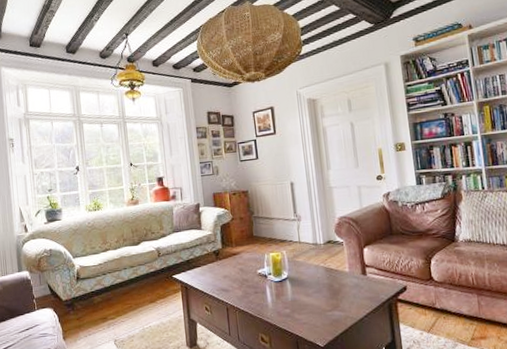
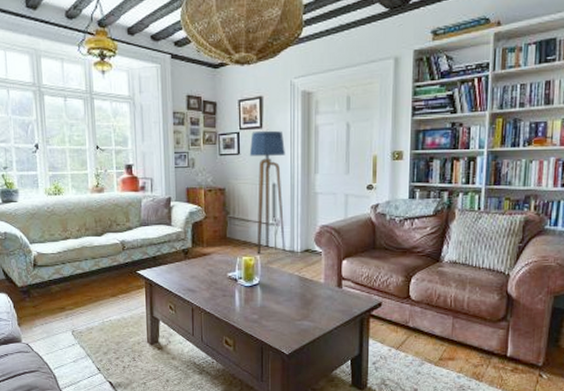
floor lamp: none [266,135,309,250] -> present [249,130,285,254]

